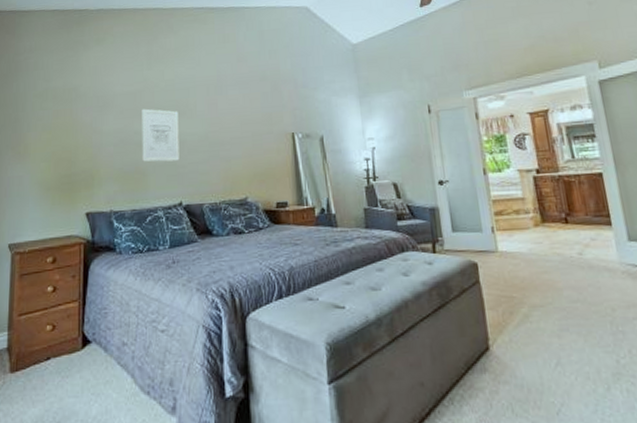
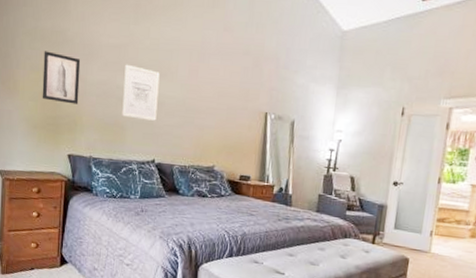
wall art: none [55,109,95,159] -> present [42,51,81,105]

